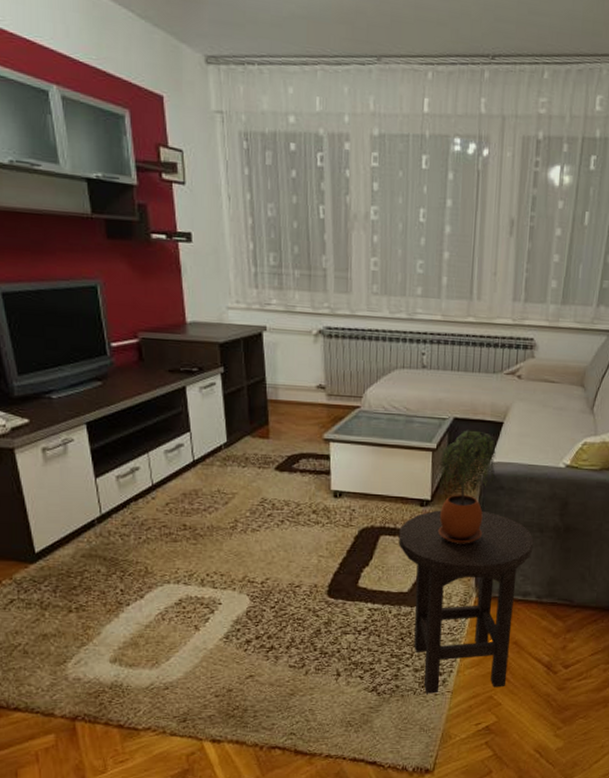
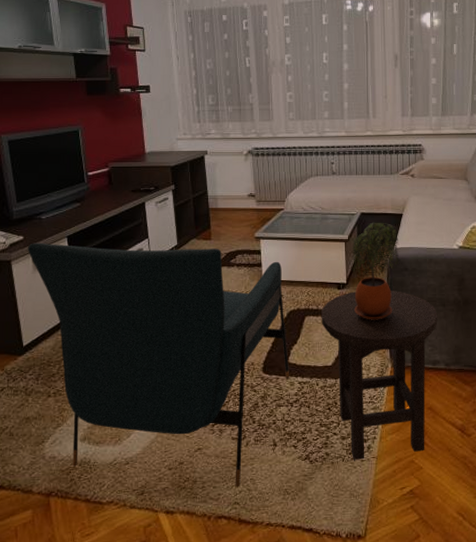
chair: none [36,428,359,718] -> present [28,242,290,488]

